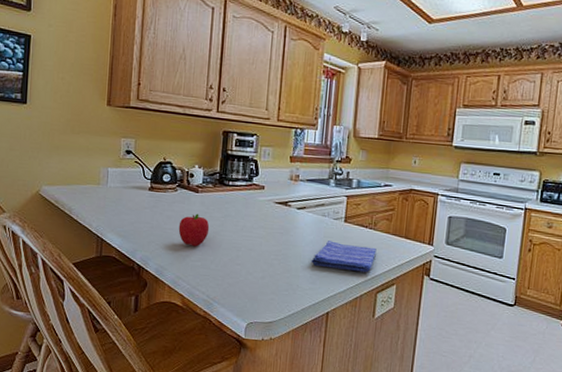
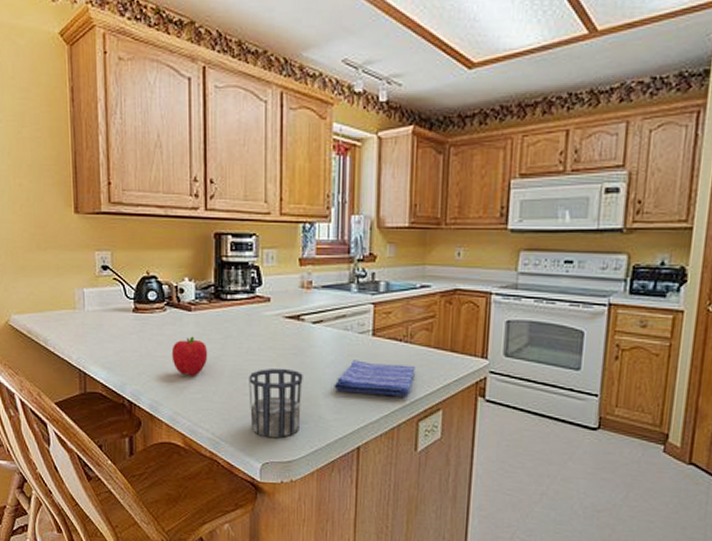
cup: none [240,244,287,302] -> present [249,368,303,438]

